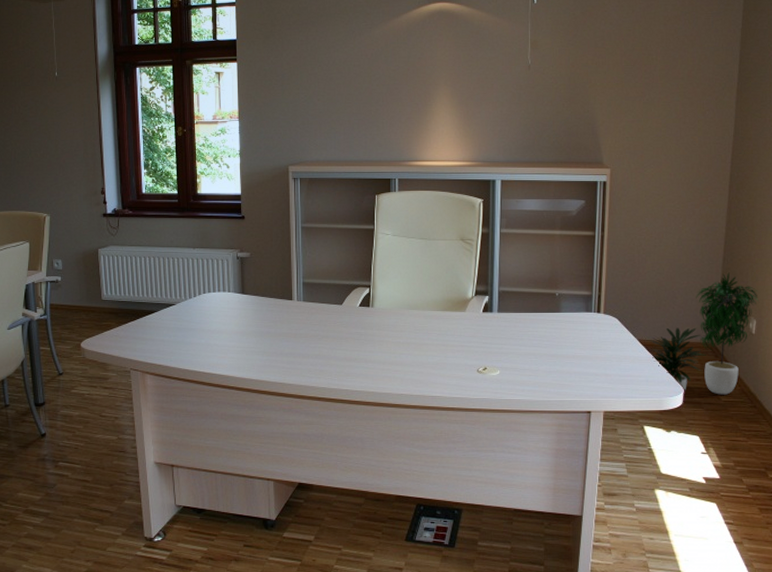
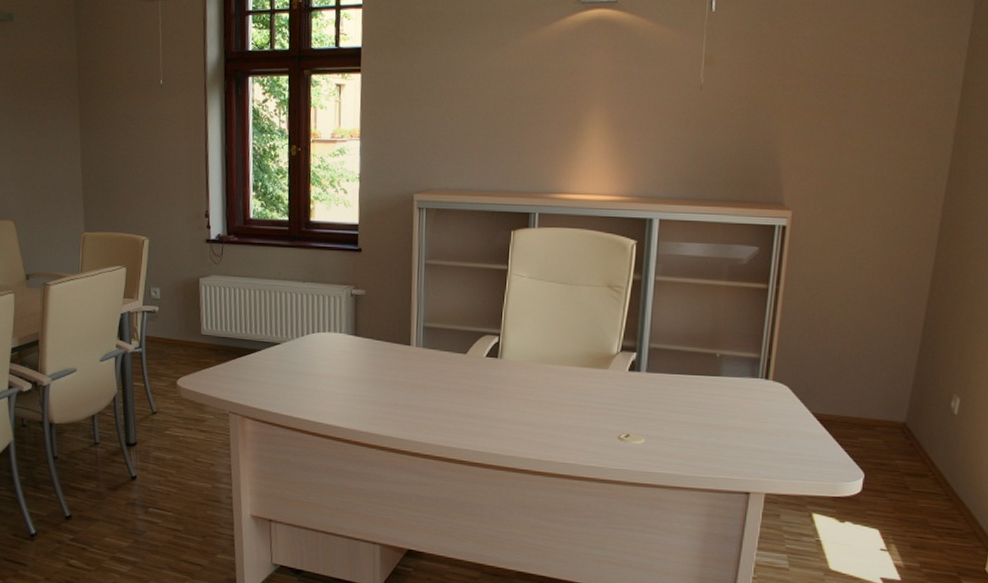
potted plant: present [650,272,759,395] -> none [826,340,965,484]

